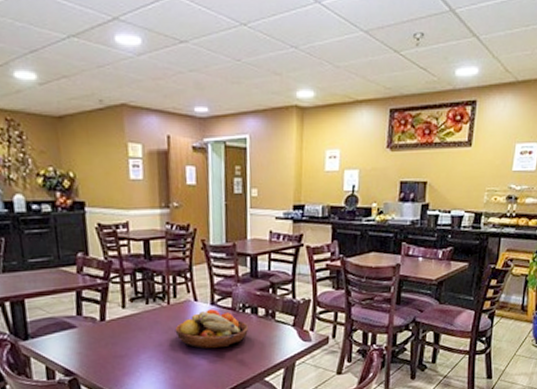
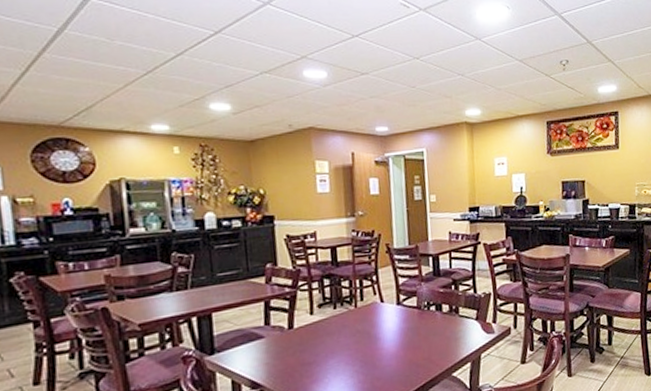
fruit bowl: present [175,309,248,349] -> none [362,309,434,349]

